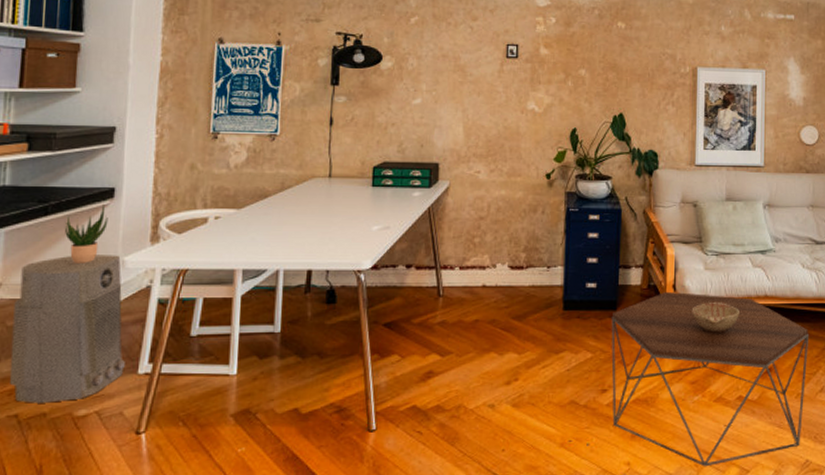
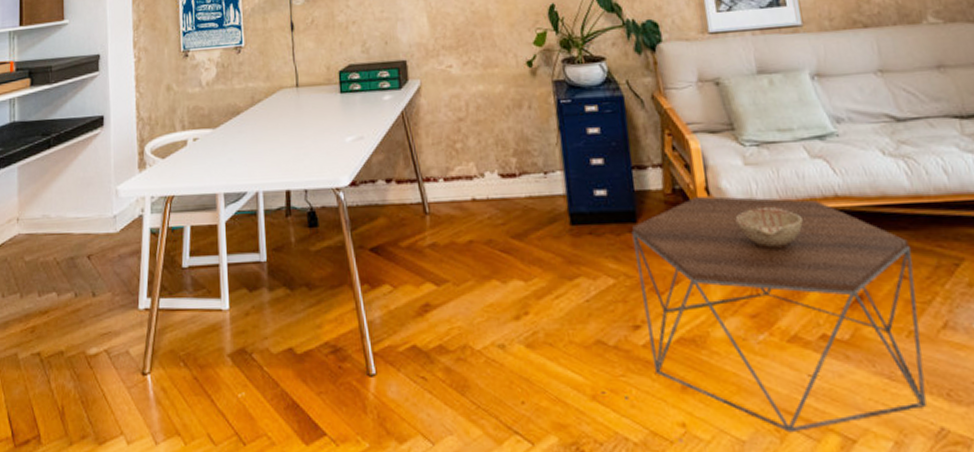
air purifier: present [10,255,125,403] -> none [30,184,127,341]
potted plant: present [65,204,108,263] -> none [66,133,101,195]

